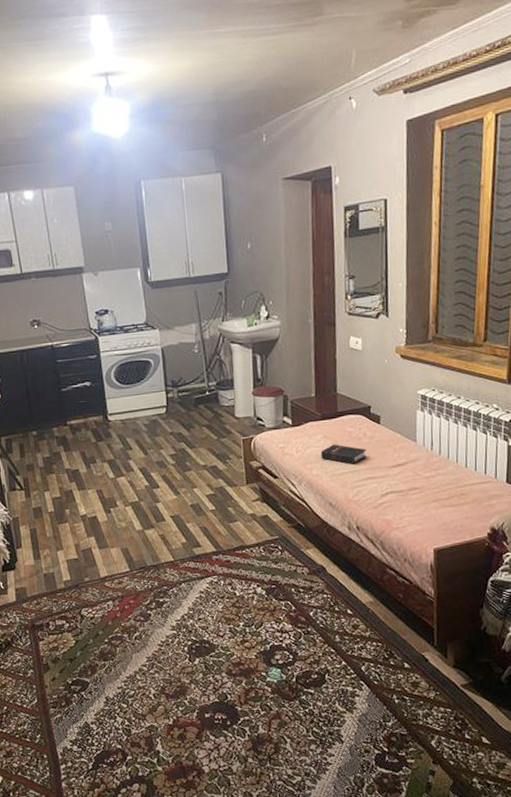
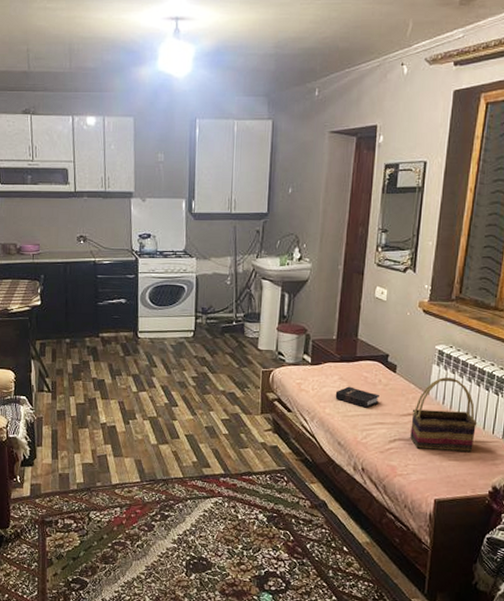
woven basket: none [401,421,469,499] -> present [410,377,477,452]

